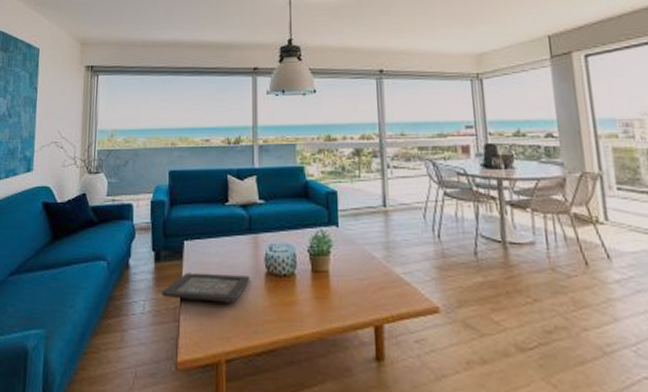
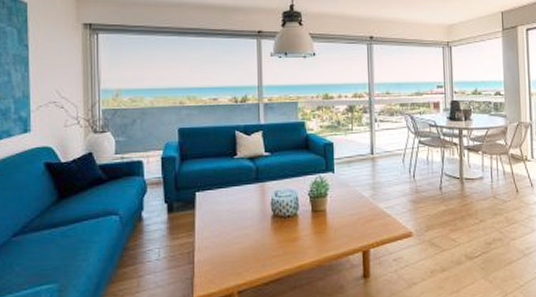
decorative tray: present [161,272,250,303] -> none [175,219,258,244]

